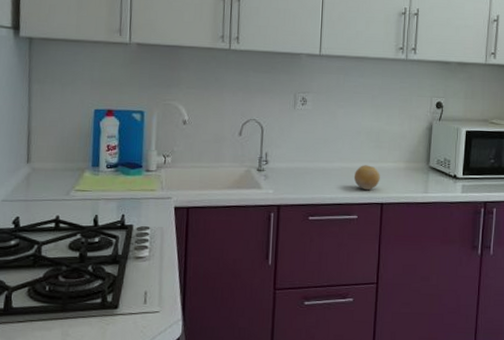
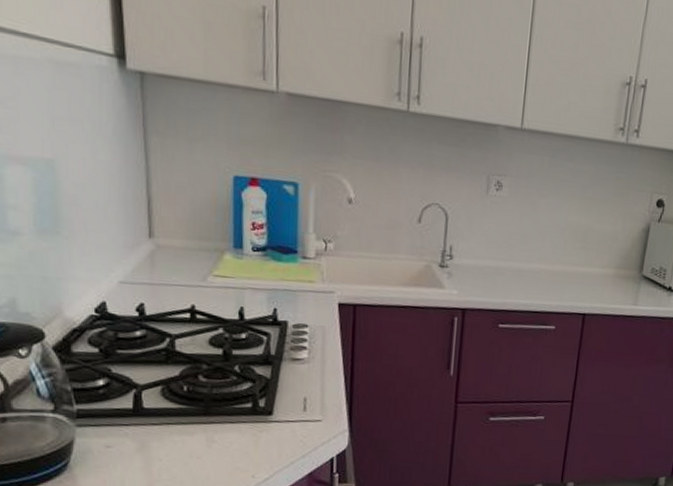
fruit: present [353,165,380,191] -> none [553,268,585,299]

